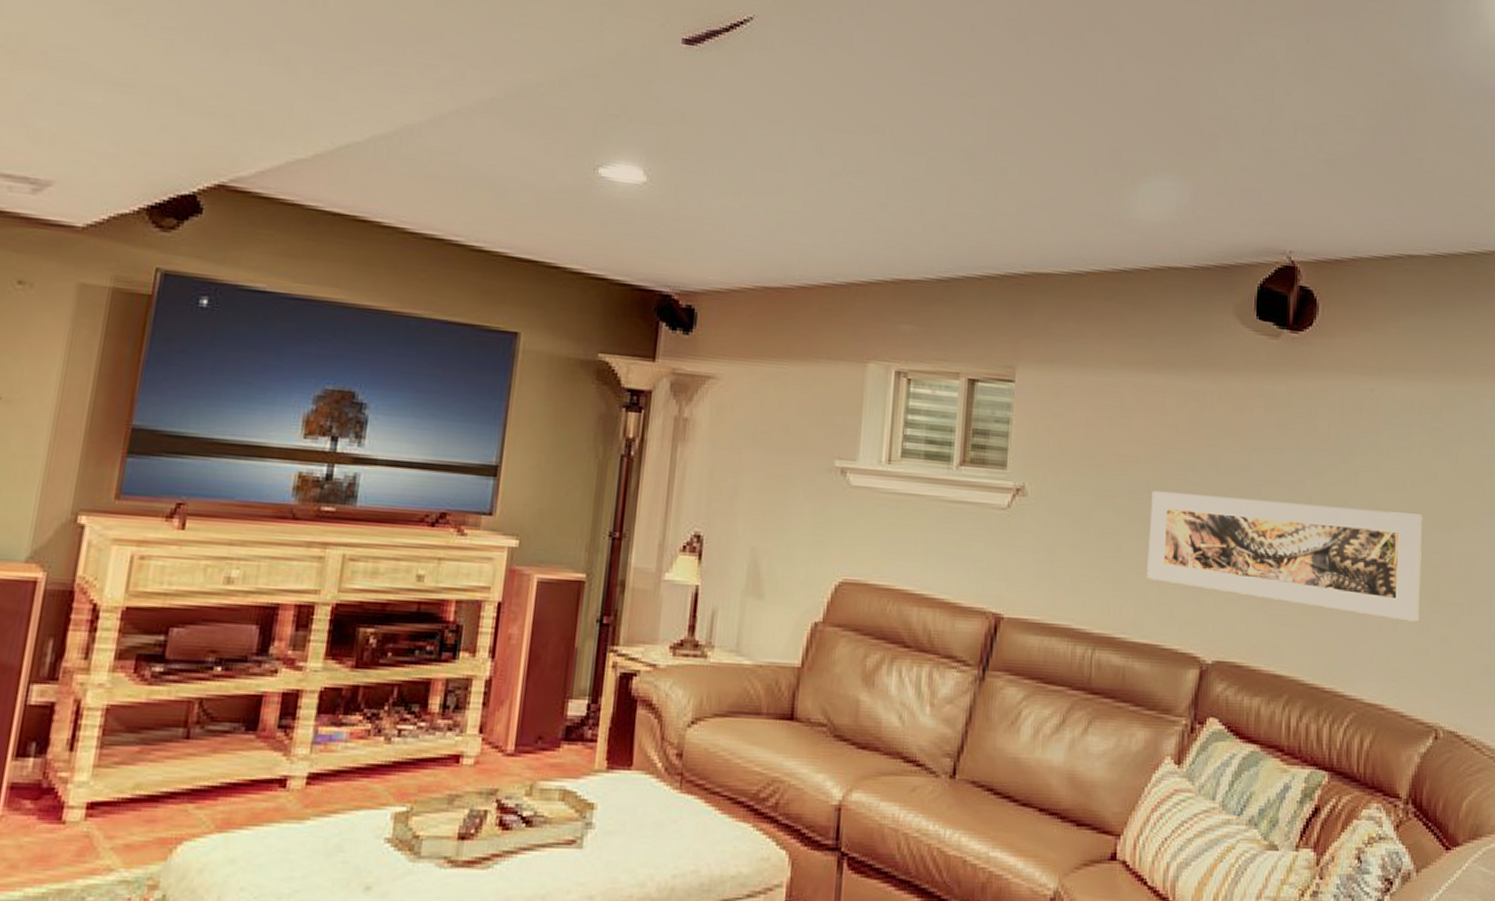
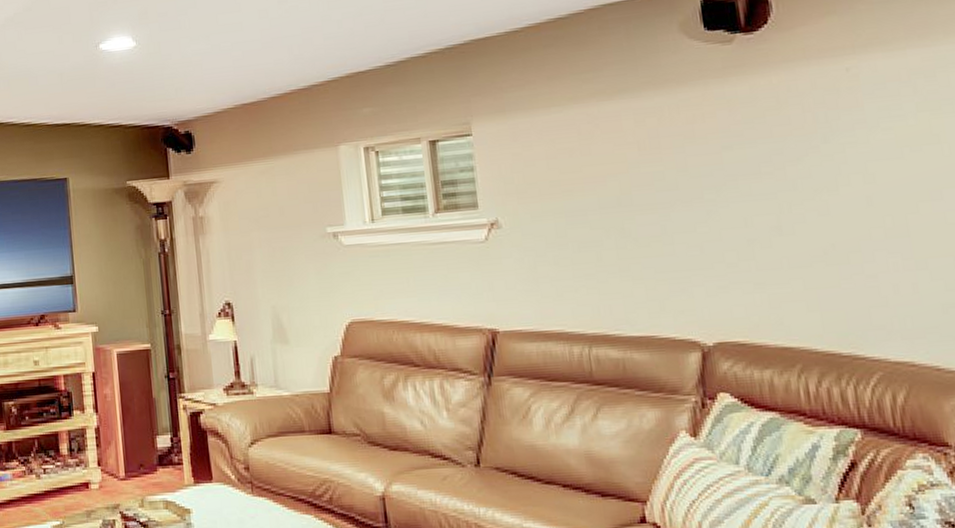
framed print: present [1147,491,1423,622] -> none [623,176,943,281]

